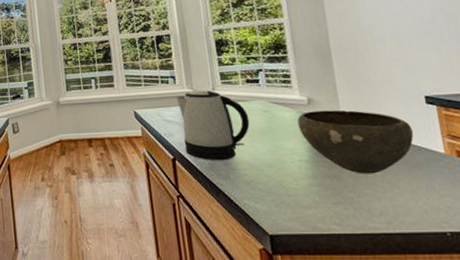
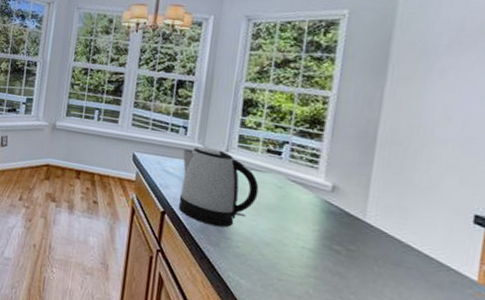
bowl: present [297,110,414,174] -> none [312,199,447,283]

